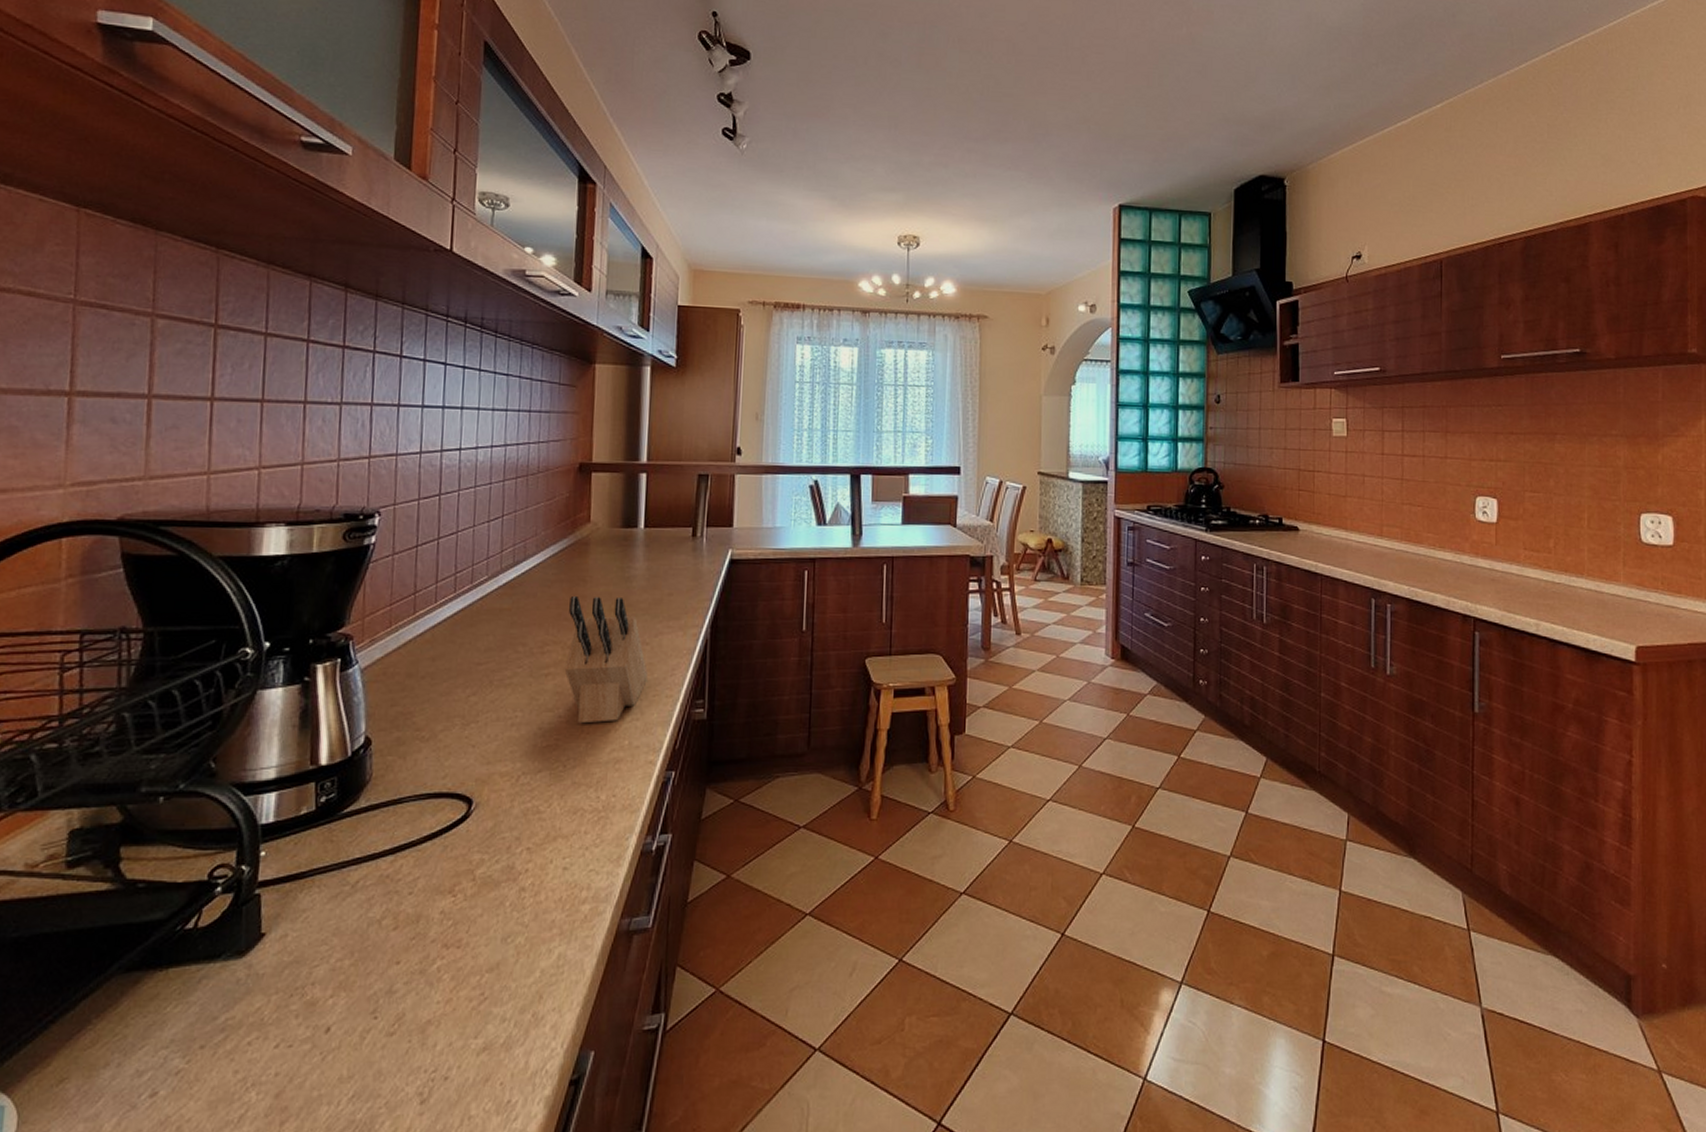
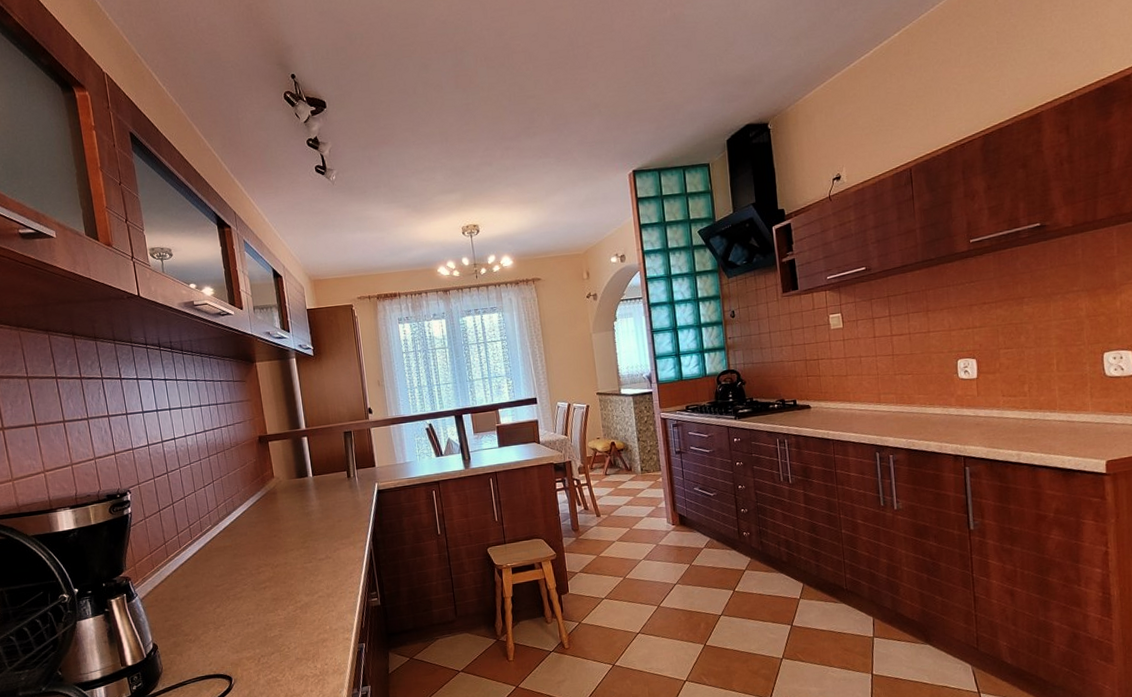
knife block: present [564,595,648,724] -> none [270,528,334,618]

